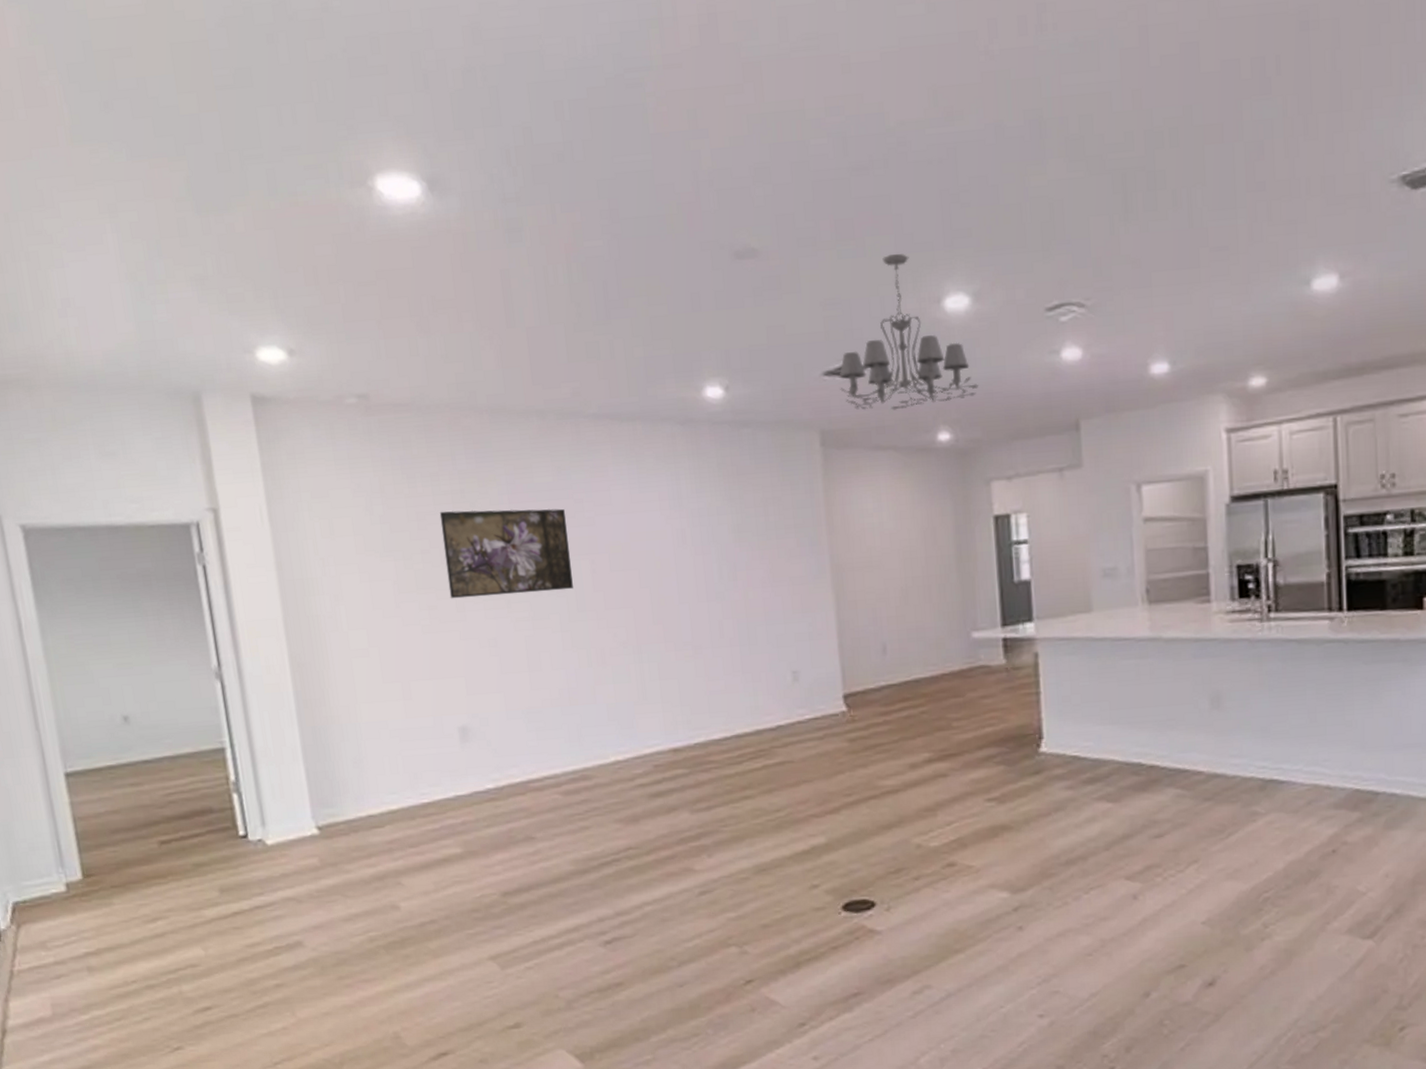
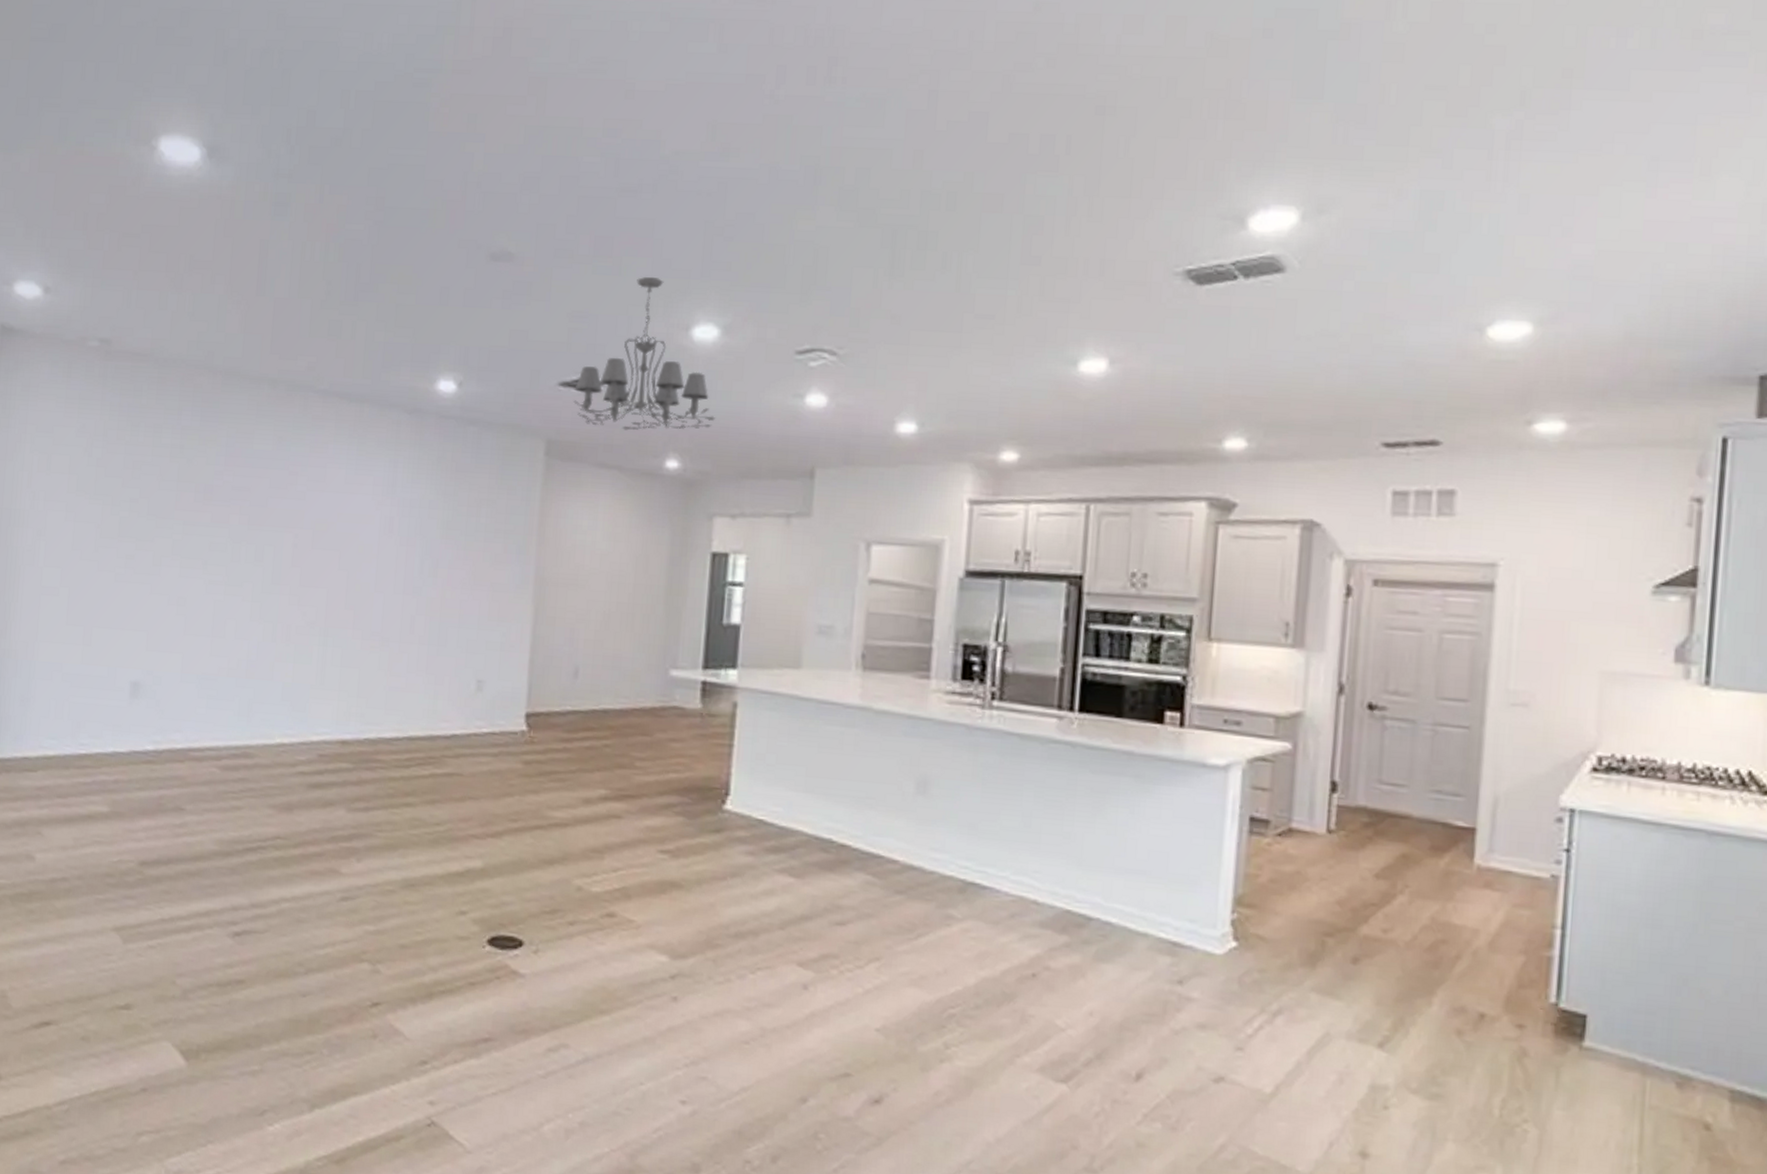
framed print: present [439,508,573,599] -> none [149,463,278,561]

